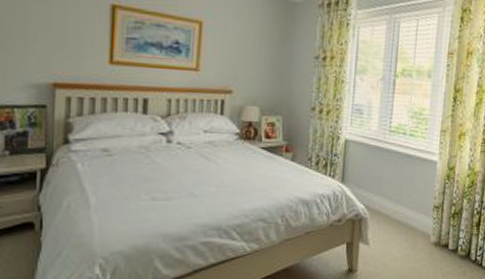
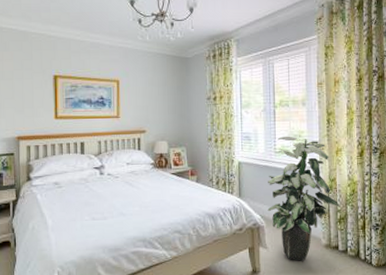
indoor plant: none [373,112,455,261] -> present [267,136,339,262]

